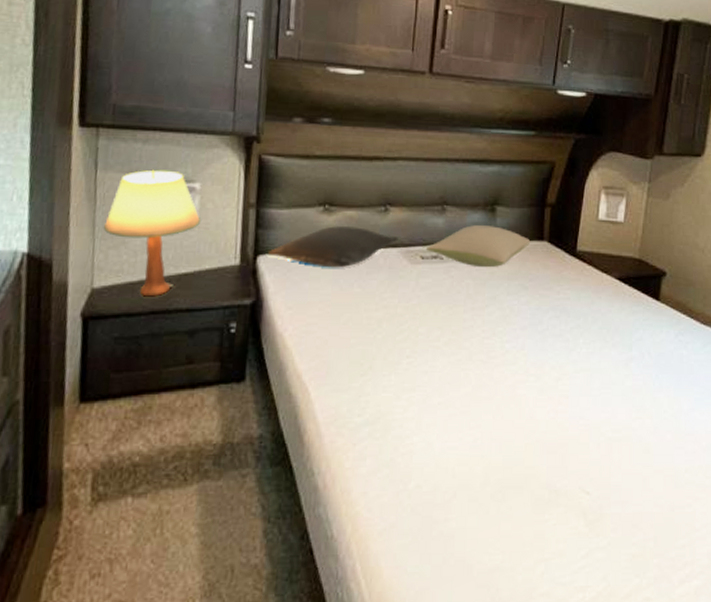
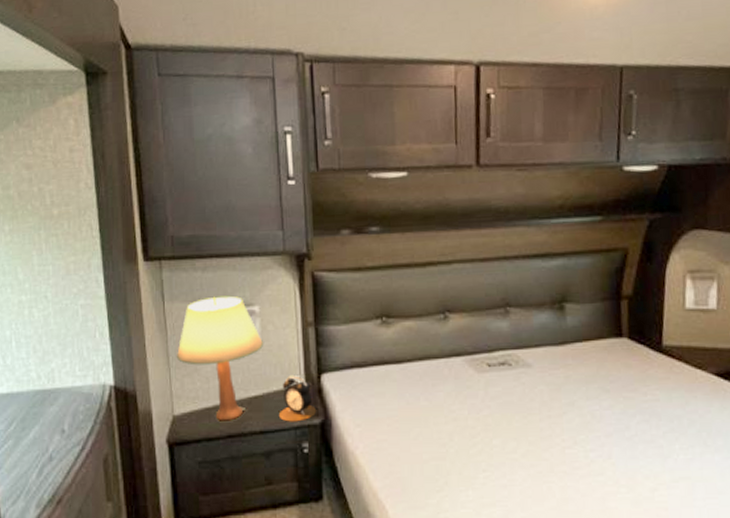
alarm clock: none [208,255,249,301] -> present [278,376,317,422]
pillow: present [268,225,398,268] -> none [331,337,461,382]
pillow: present [425,224,530,268] -> none [491,324,607,372]

